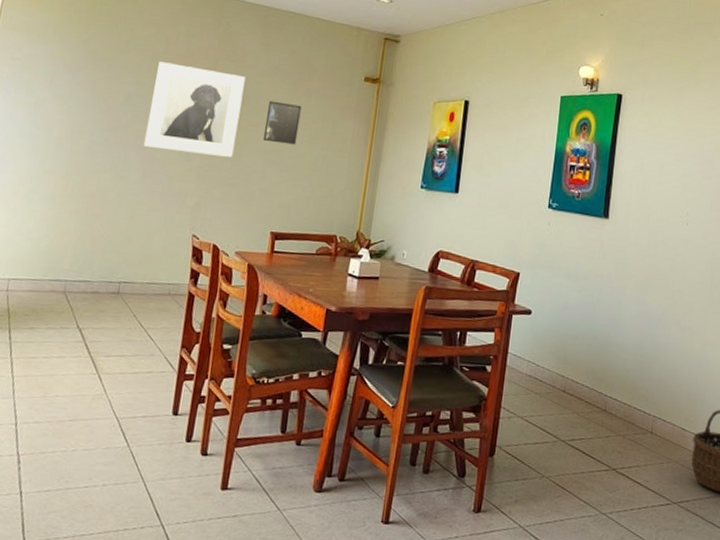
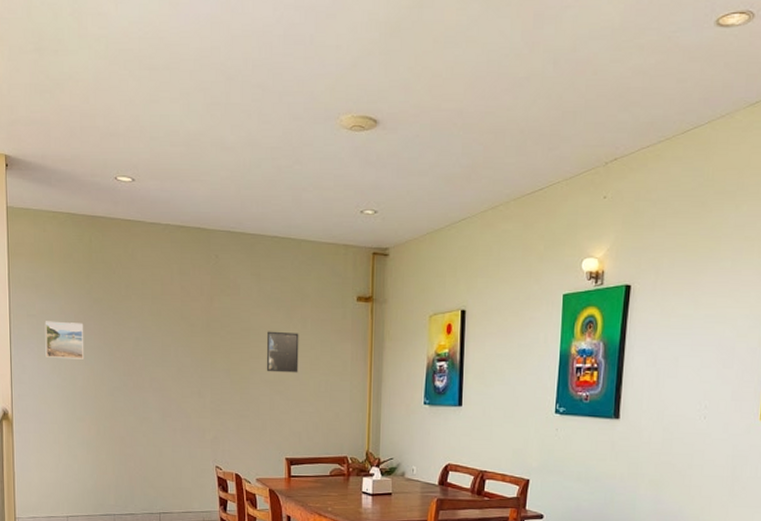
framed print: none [22,66,73,109] -> present [44,321,84,359]
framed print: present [143,61,246,157] -> none [158,303,241,391]

